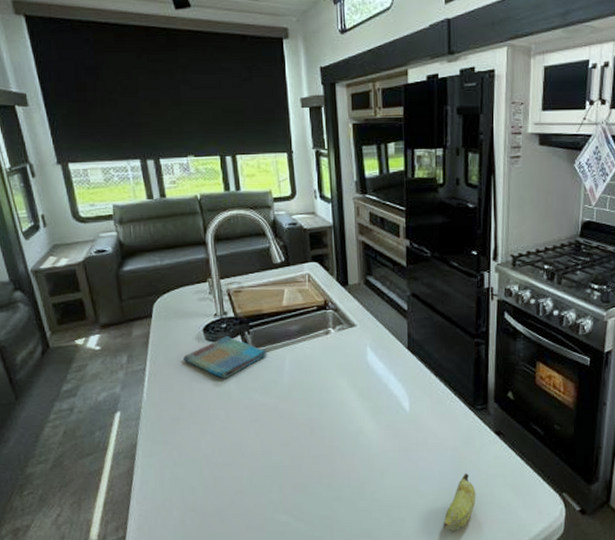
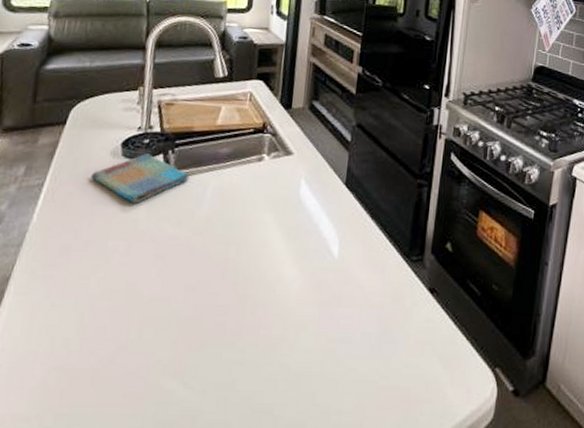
banana: present [443,473,476,530] -> none [358,337,401,410]

